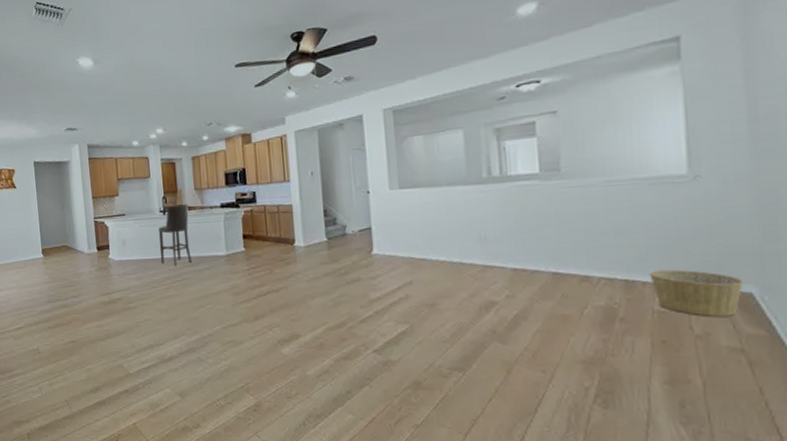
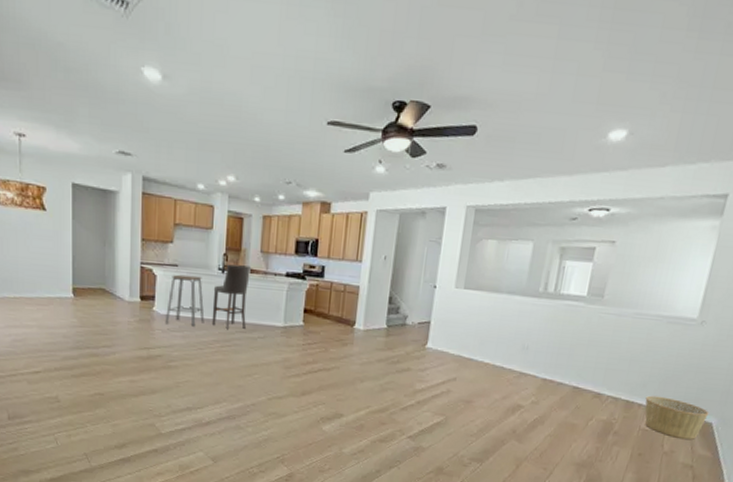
bar stool: none [120,221,154,269] -> present [166,274,205,327]

